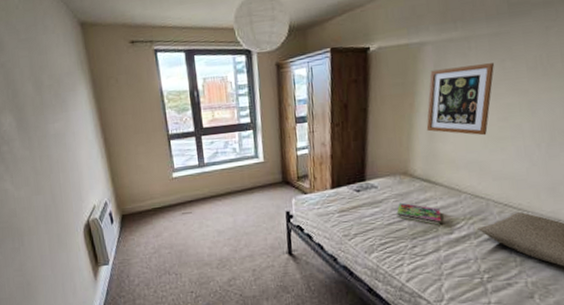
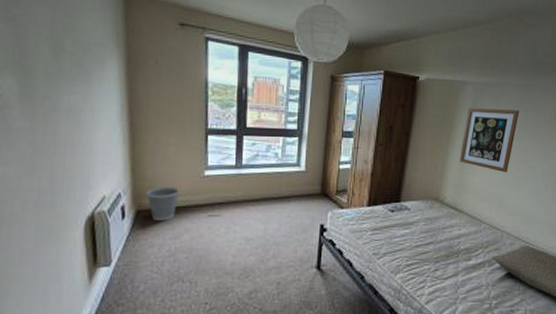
wastebasket: none [127,191,154,222] -> present [146,186,179,220]
book: present [396,202,441,225] -> none [424,226,462,251]

